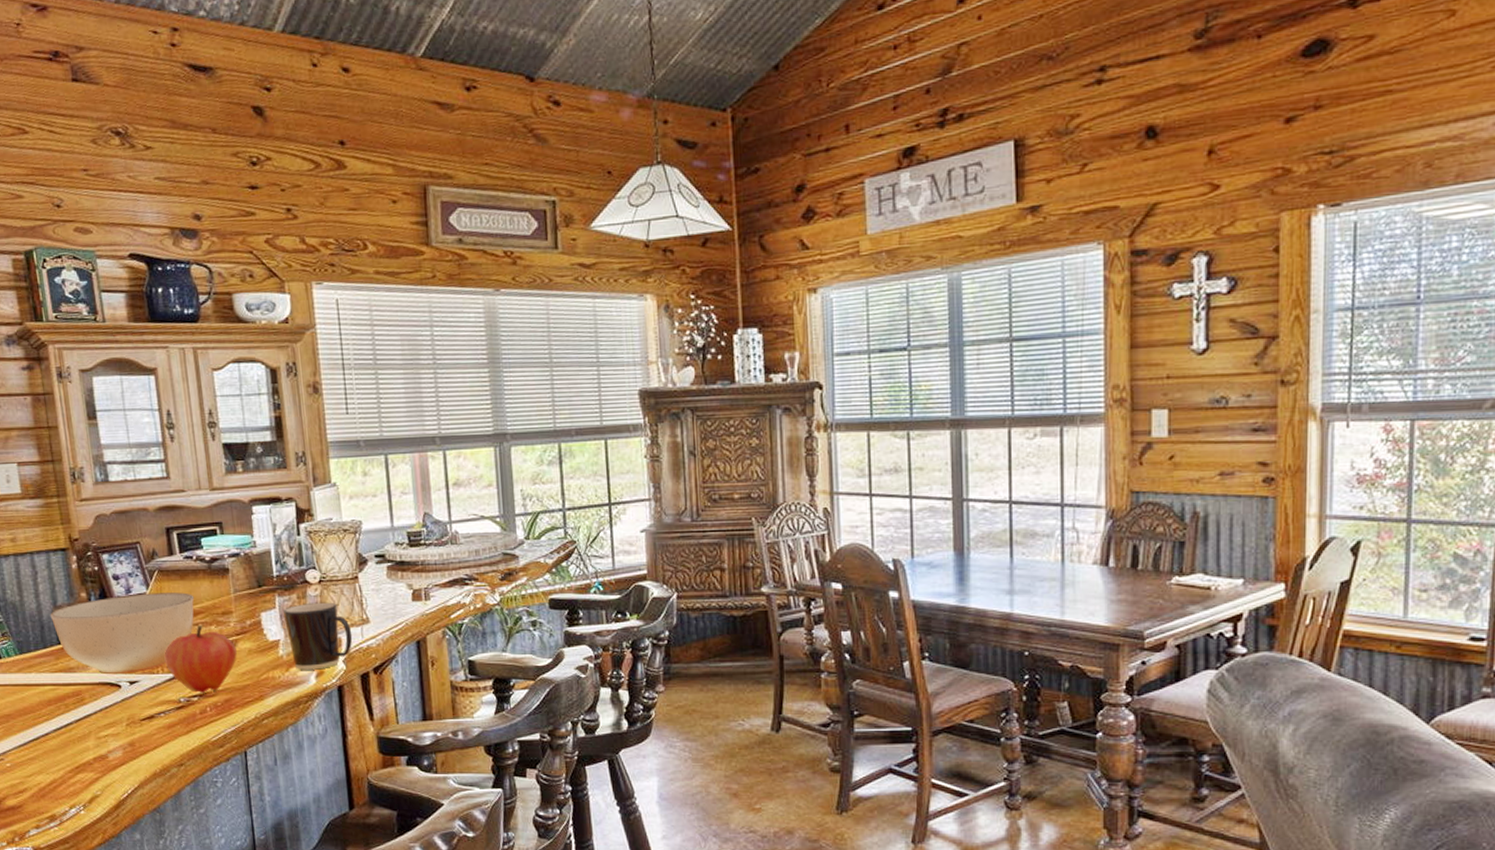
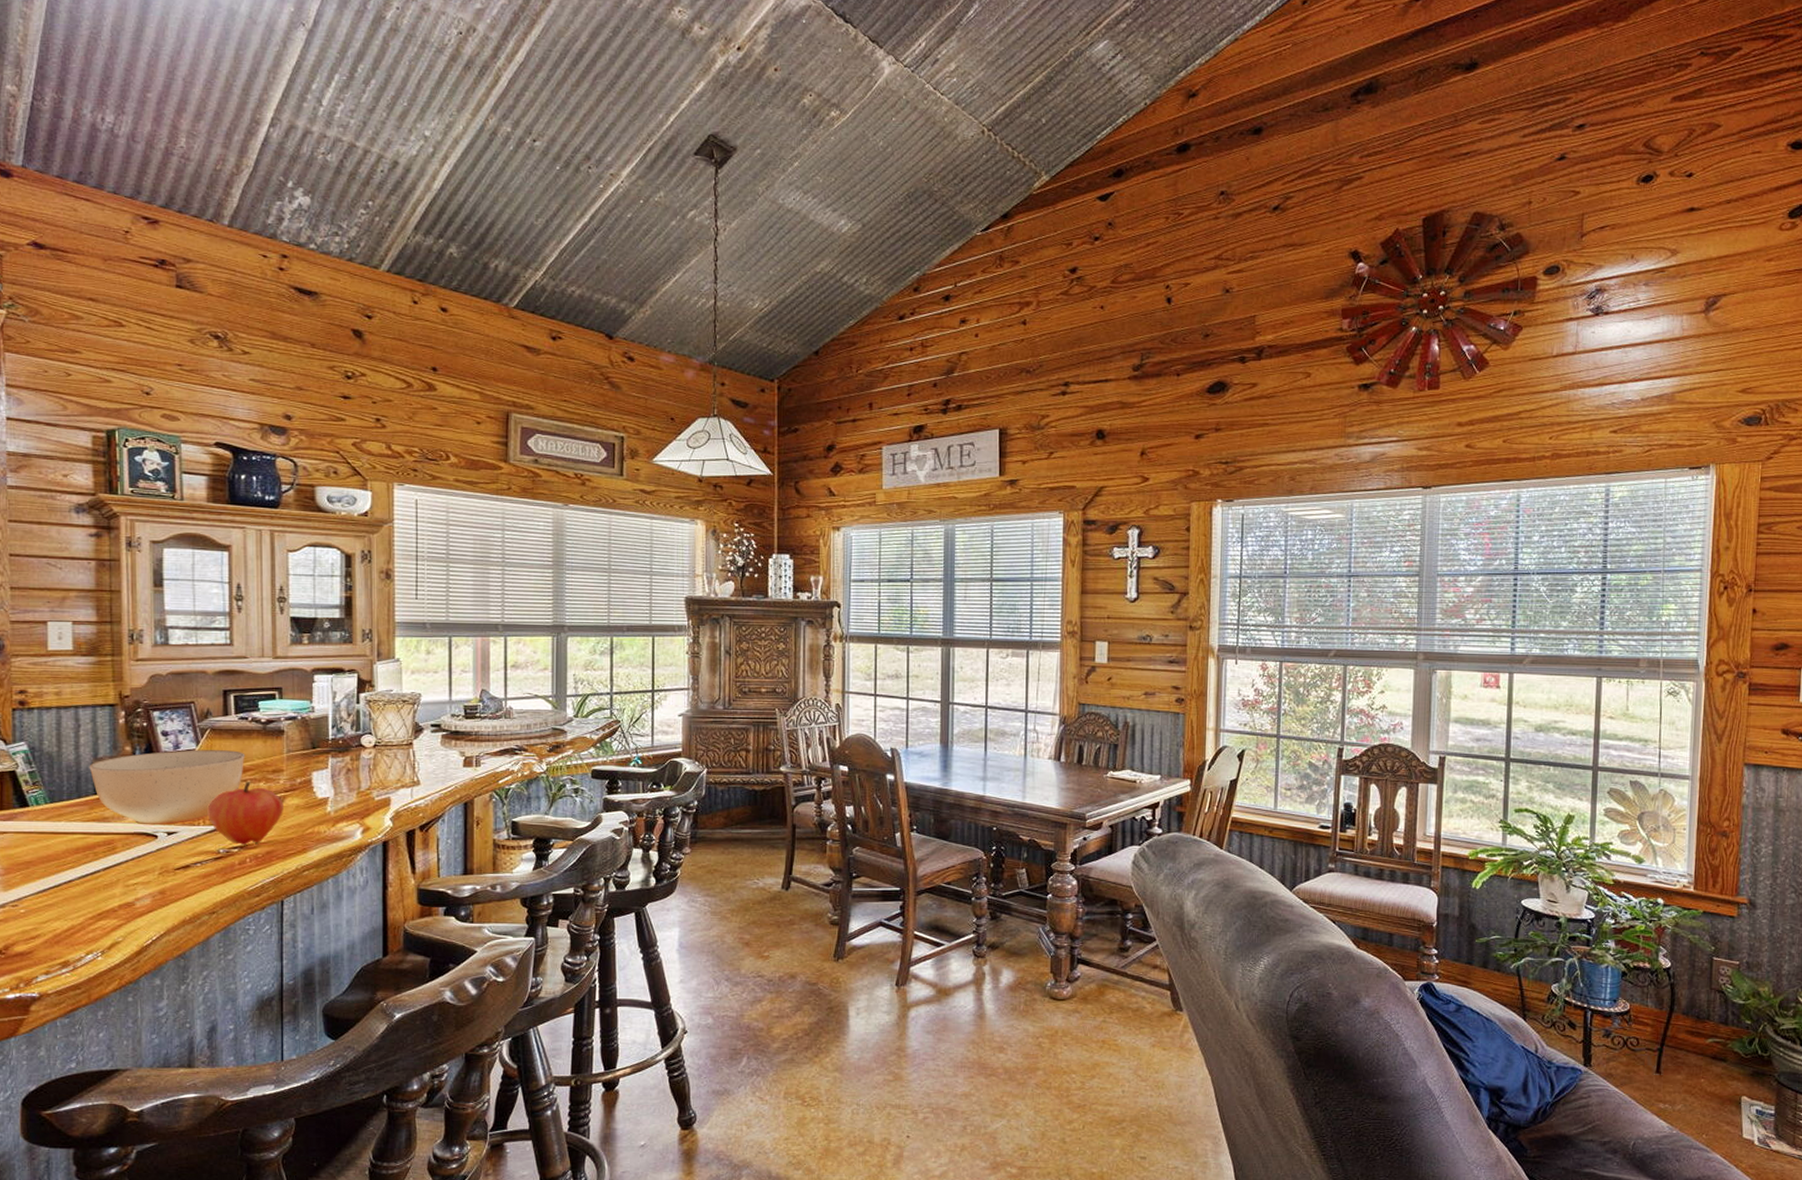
mug: present [282,602,353,670] -> none [334,764,402,826]

